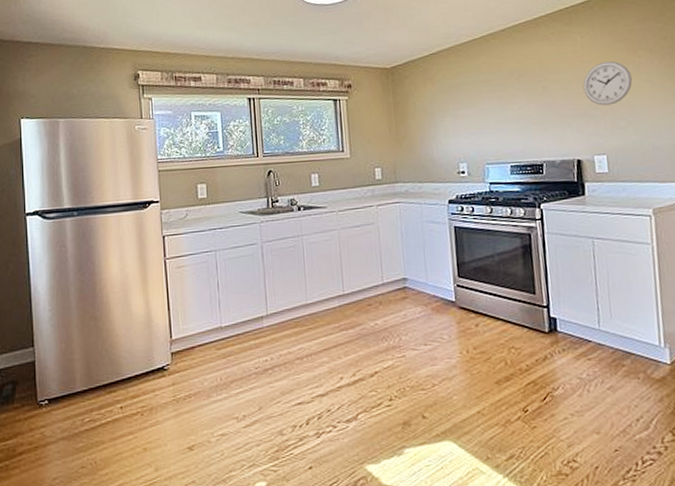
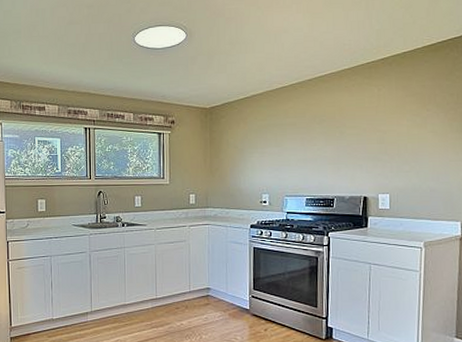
wall clock: present [583,61,633,106] -> none [375,112,420,151]

